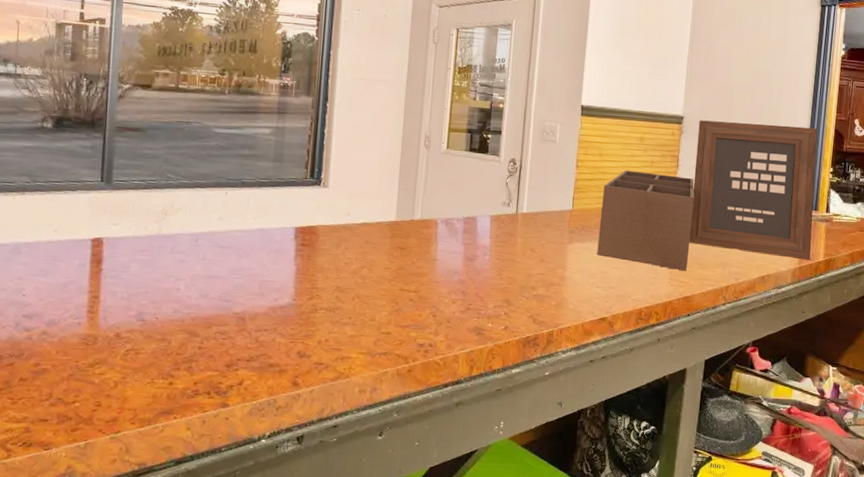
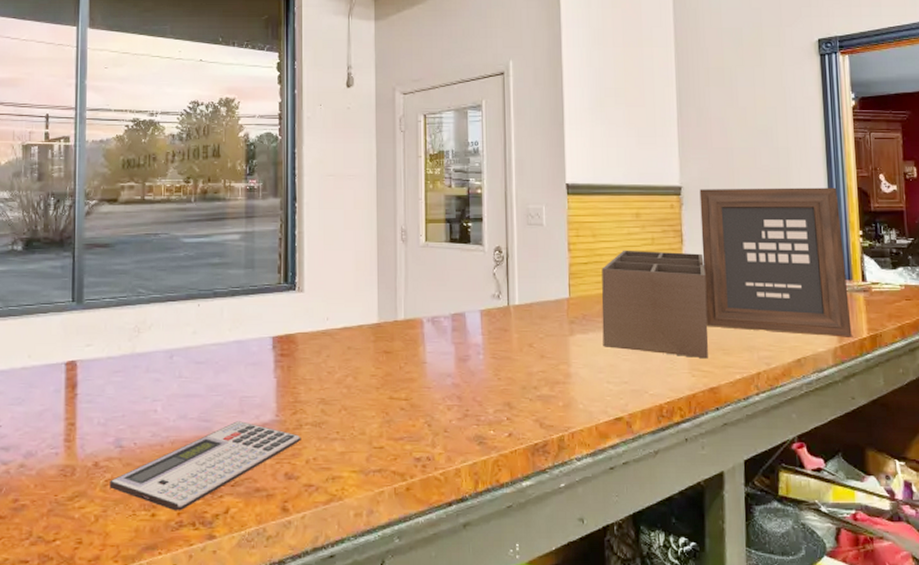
calculator: none [130,302,316,381] -> present [109,421,301,511]

